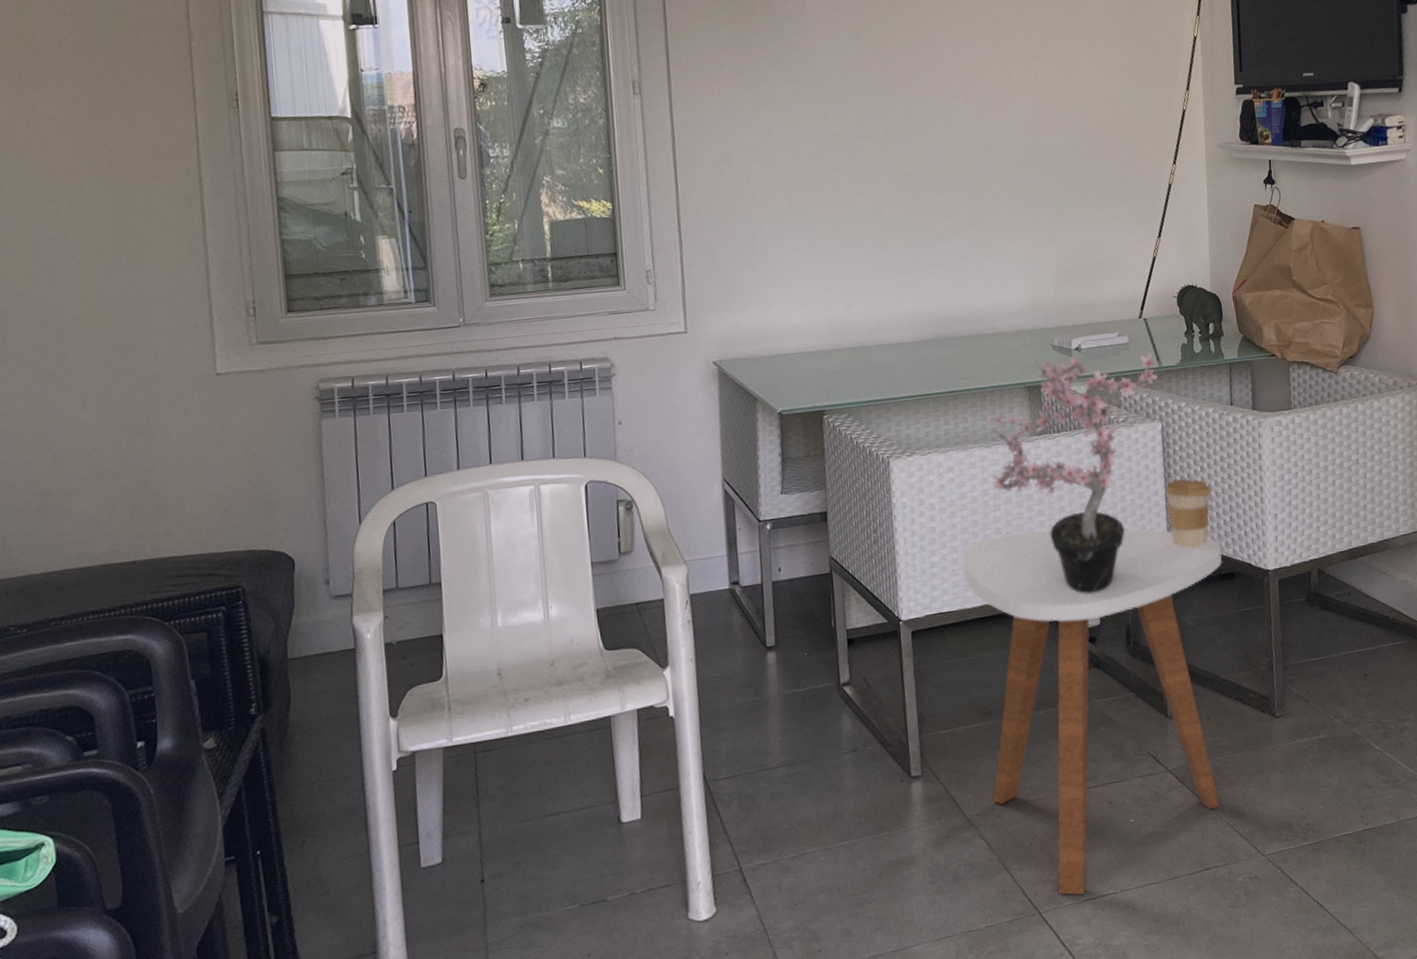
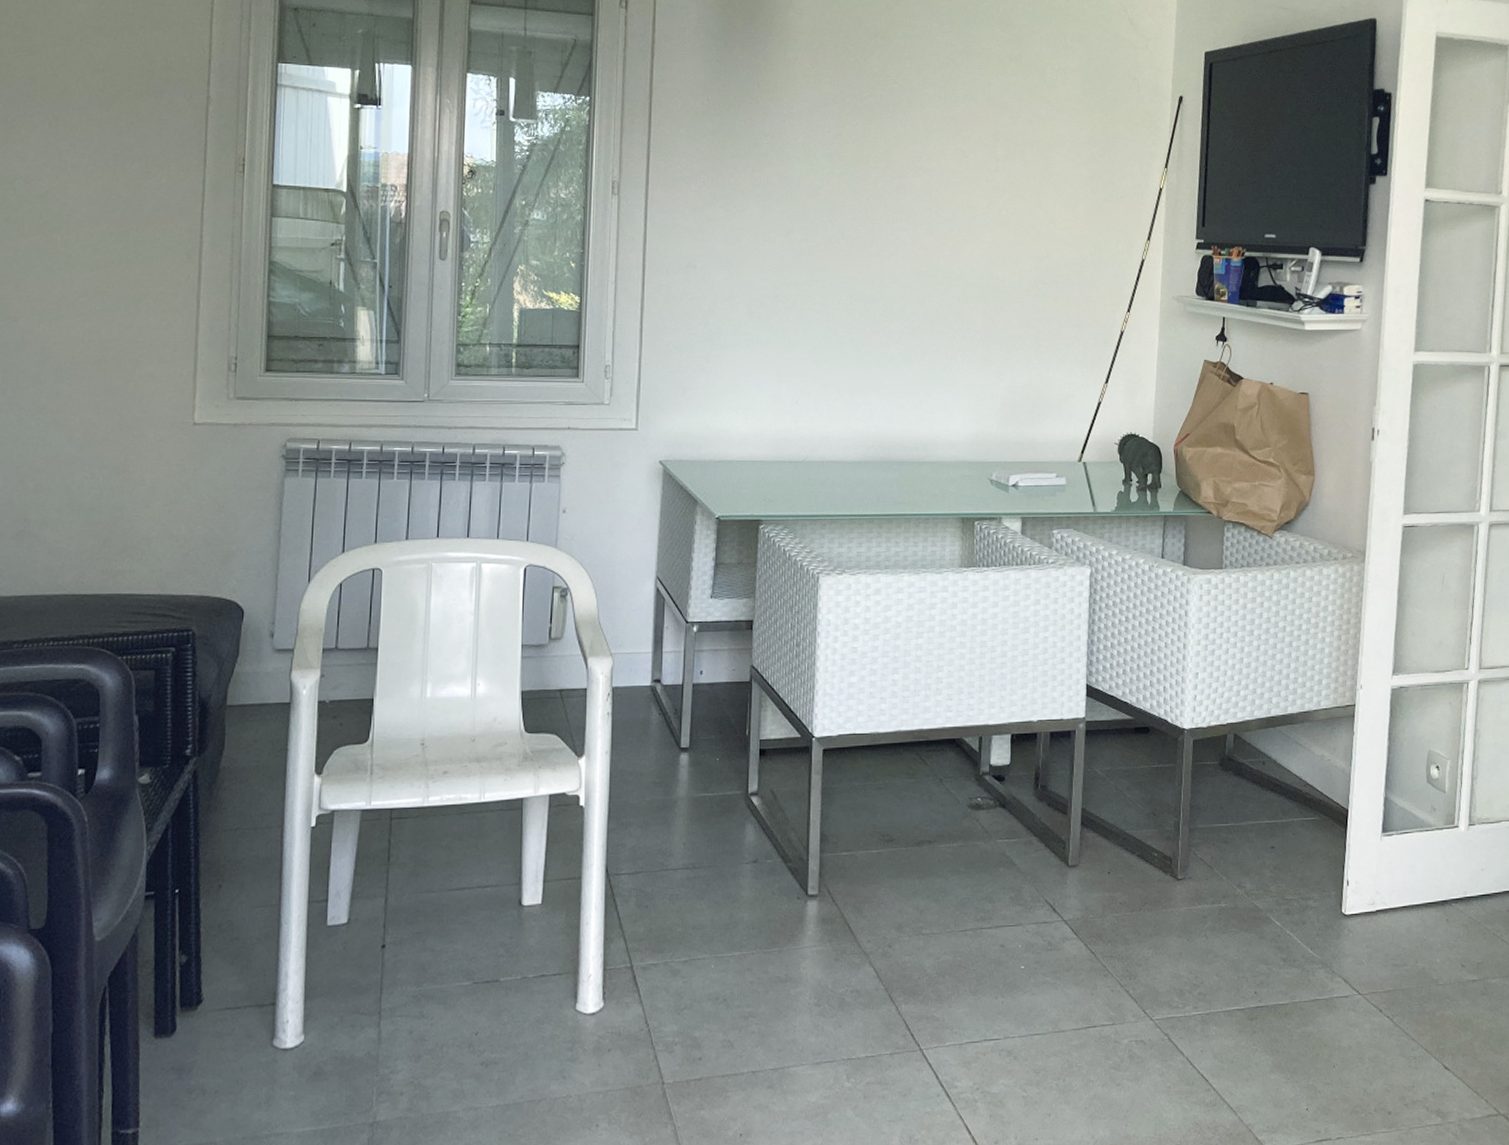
side table: present [962,528,1222,895] -> none [880,661,1139,1037]
potted plant: present [986,353,1158,594] -> none [917,492,1091,732]
coffee cup: present [1165,478,1211,548] -> none [1088,626,1134,697]

